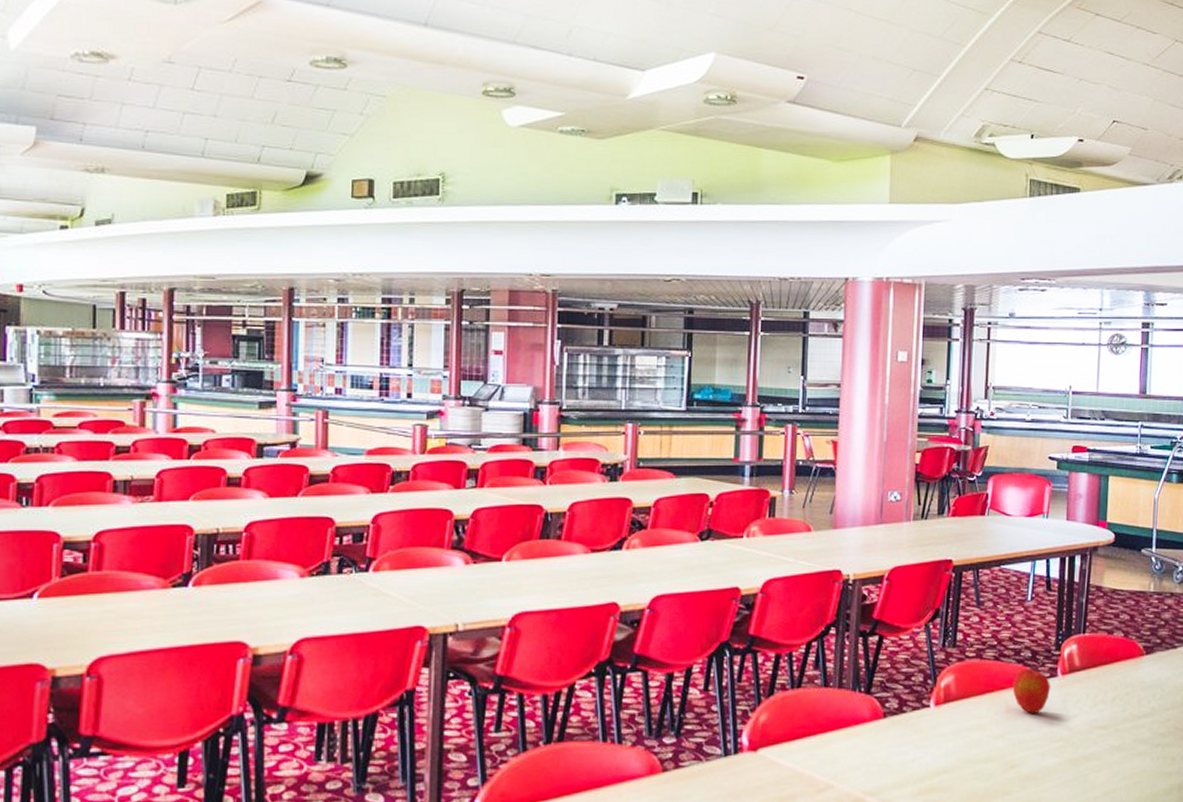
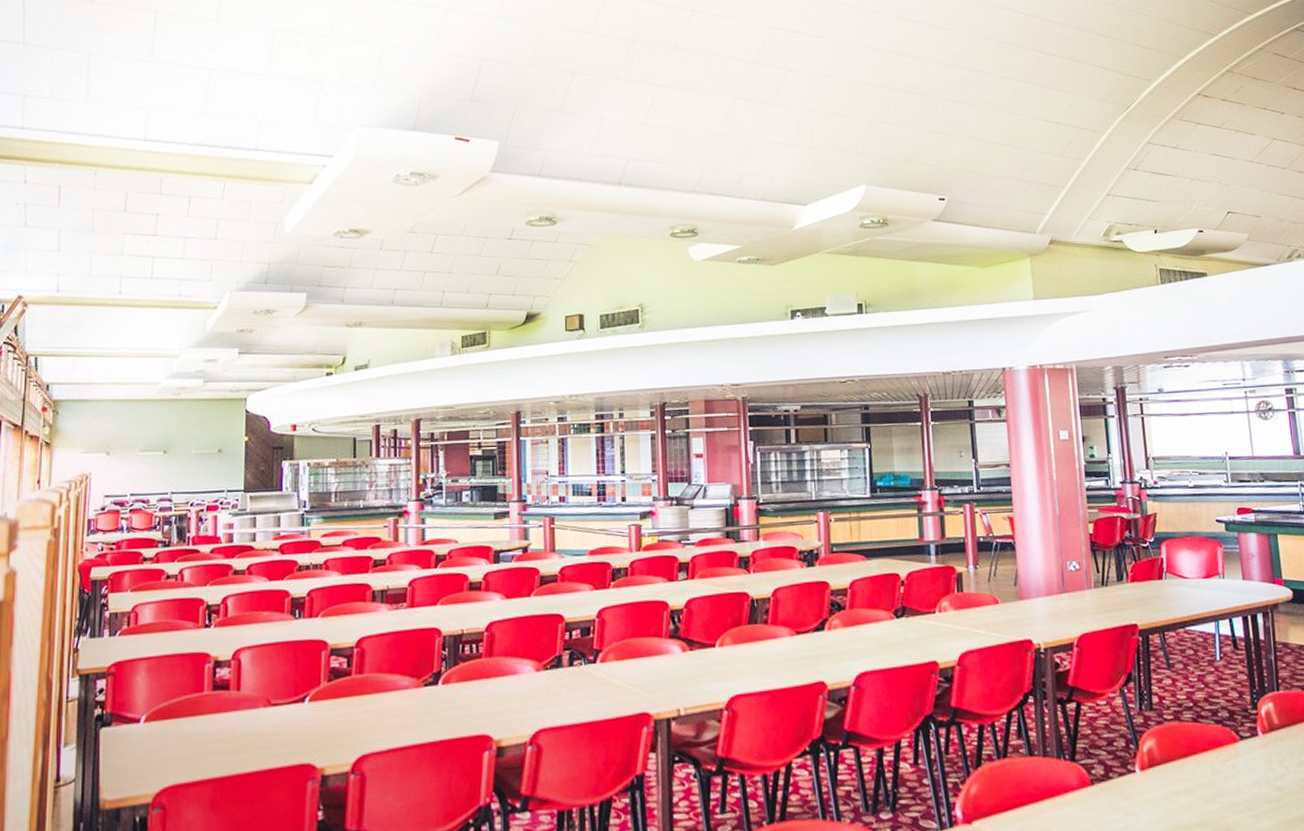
apple: present [1012,668,1051,713] -> none [1214,728,1254,775]

